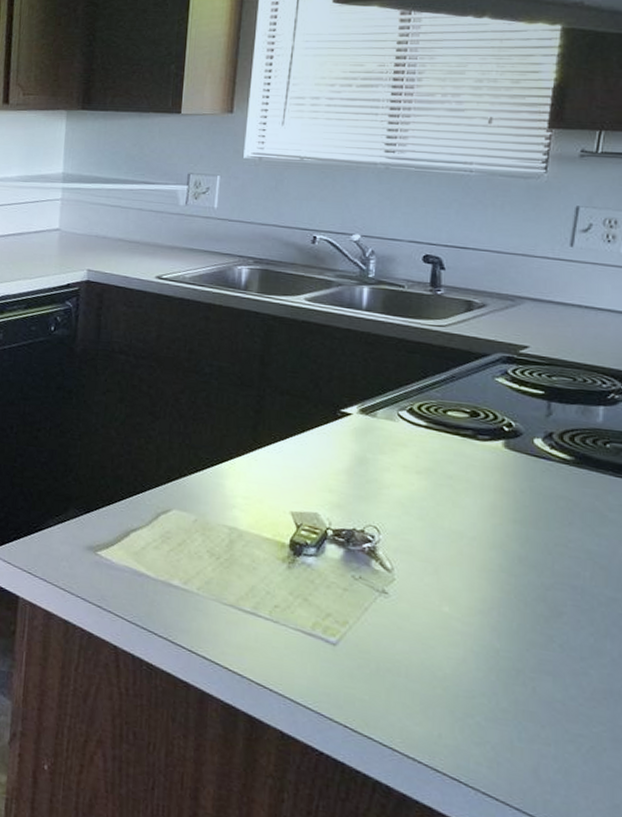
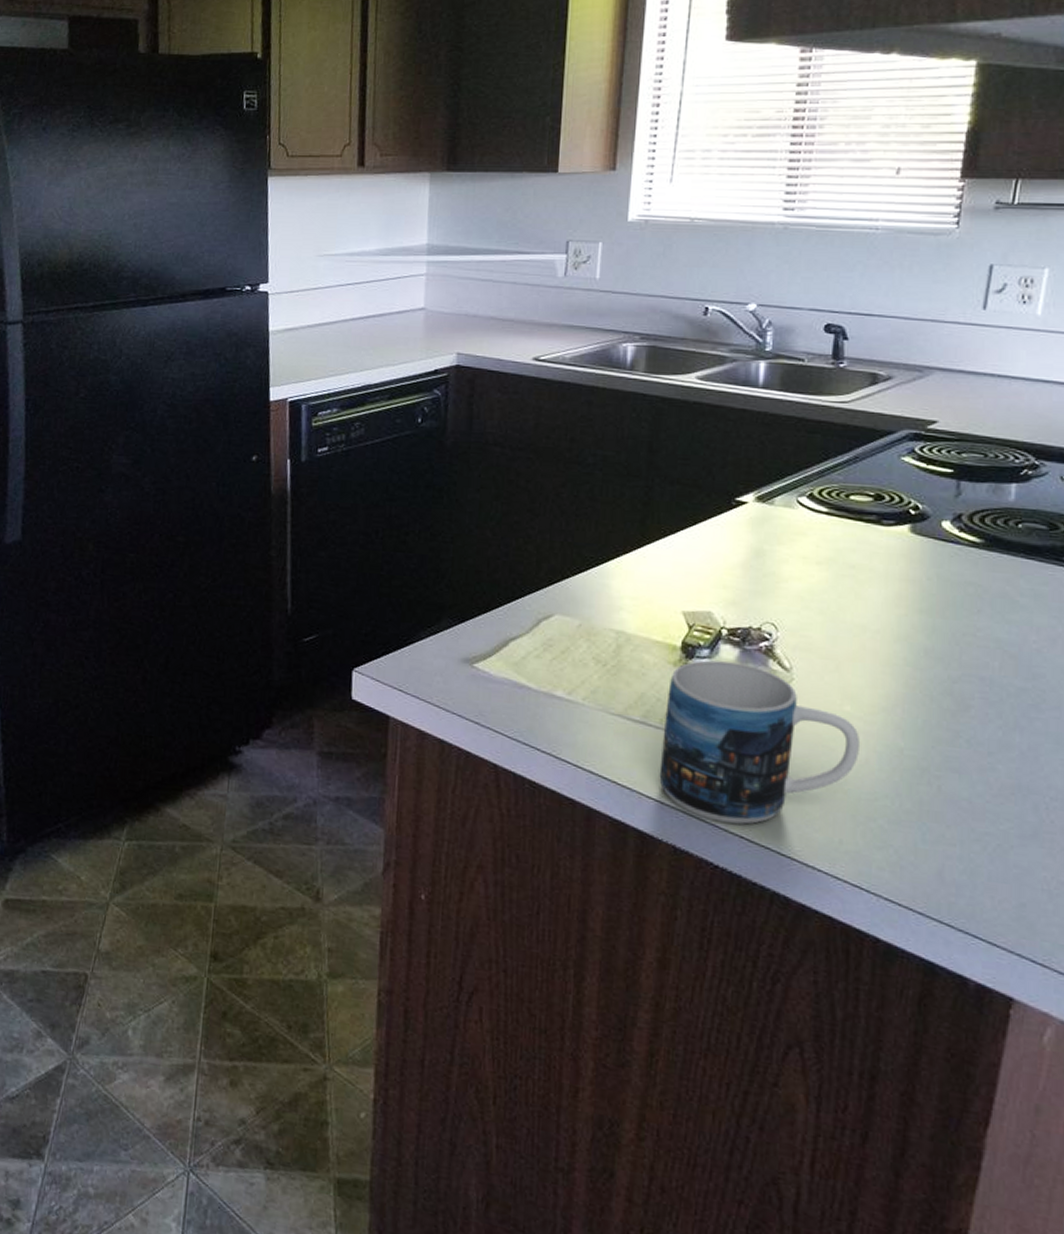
mug: none [268,558,457,715] -> present [659,660,859,825]

